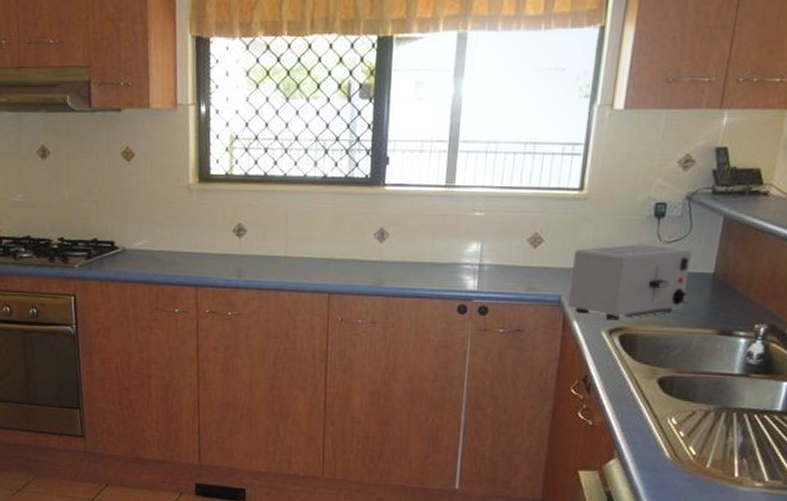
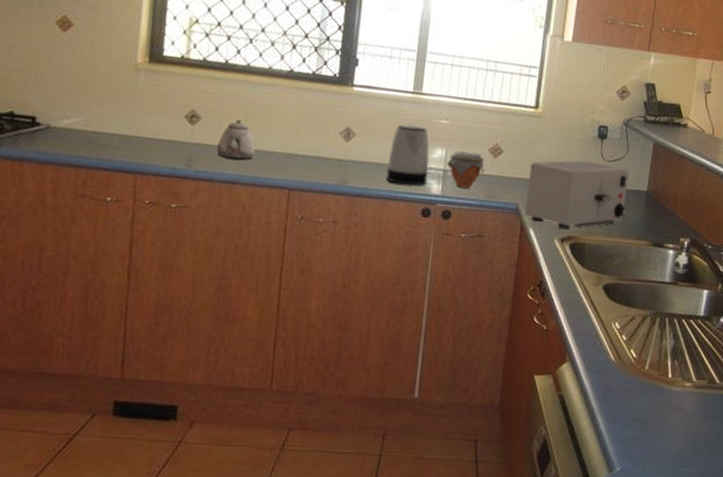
teapot: none [263,229,297,268] -> present [217,119,256,160]
kettle: none [420,219,464,283] -> present [386,123,430,186]
jar: none [482,243,523,282] -> present [446,151,485,189]

